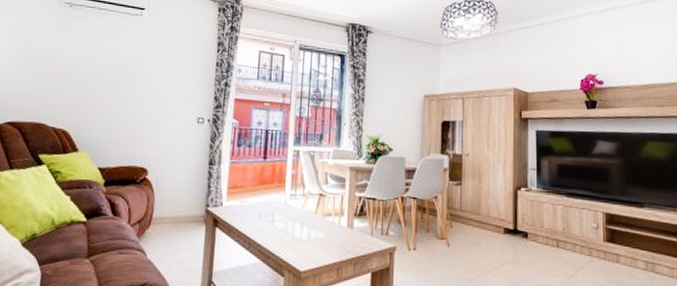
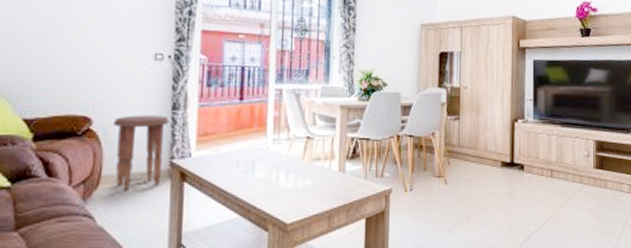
side table: none [163,168,206,232] -> present [113,115,169,192]

